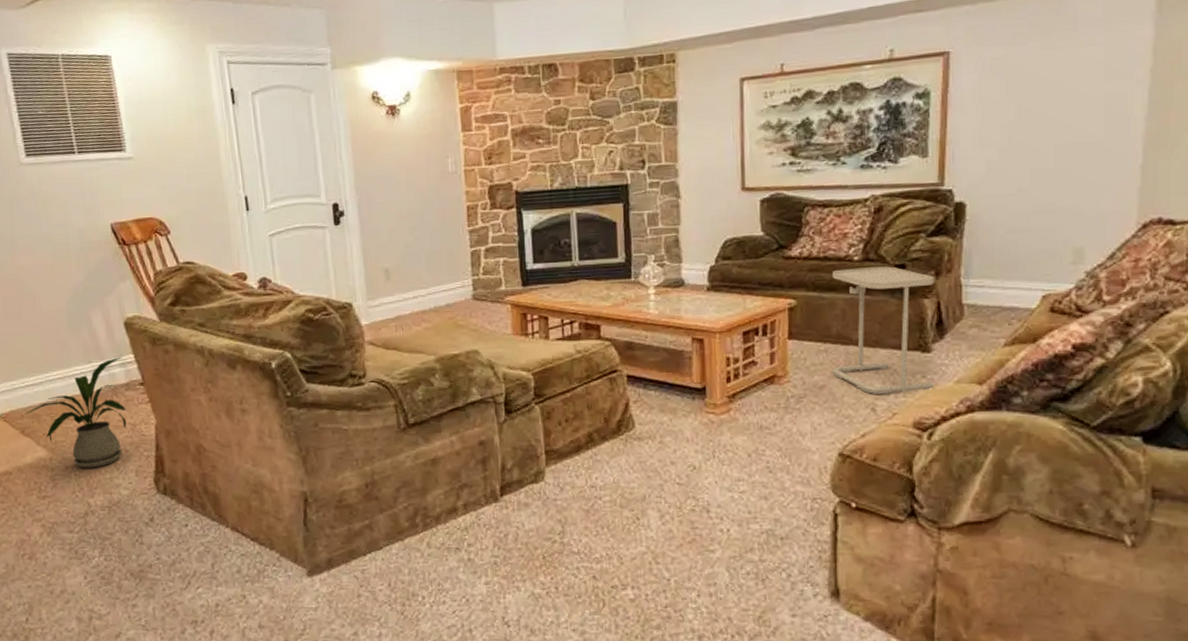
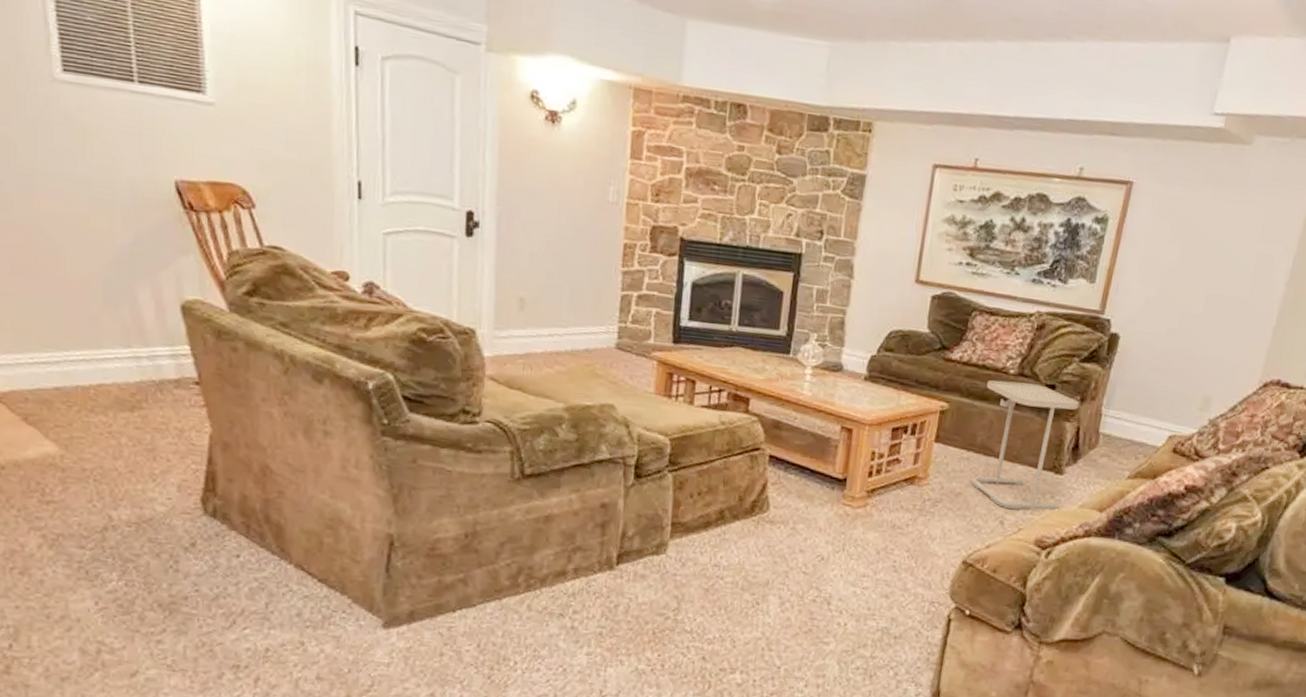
house plant: present [24,358,127,469] -> none [30,346,174,476]

